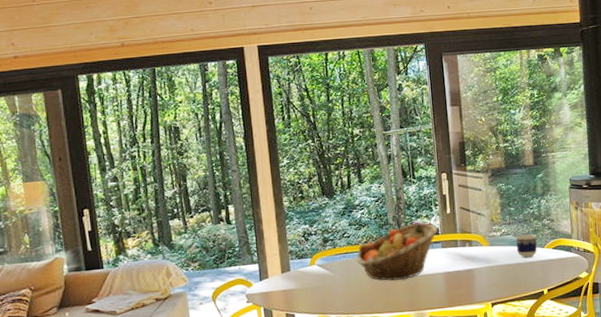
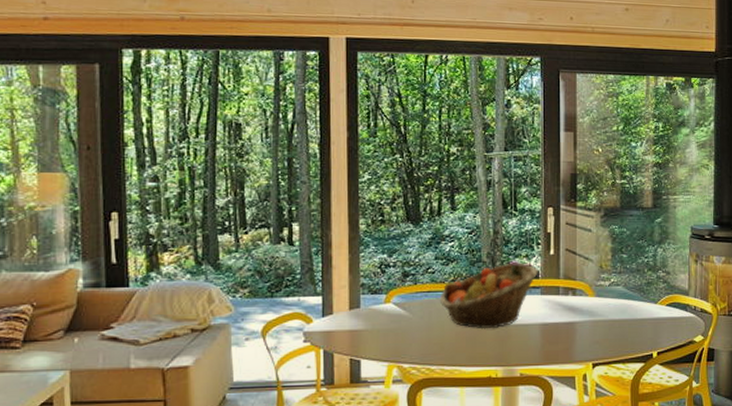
cup: present [515,234,537,258] -> none [625,286,650,313]

